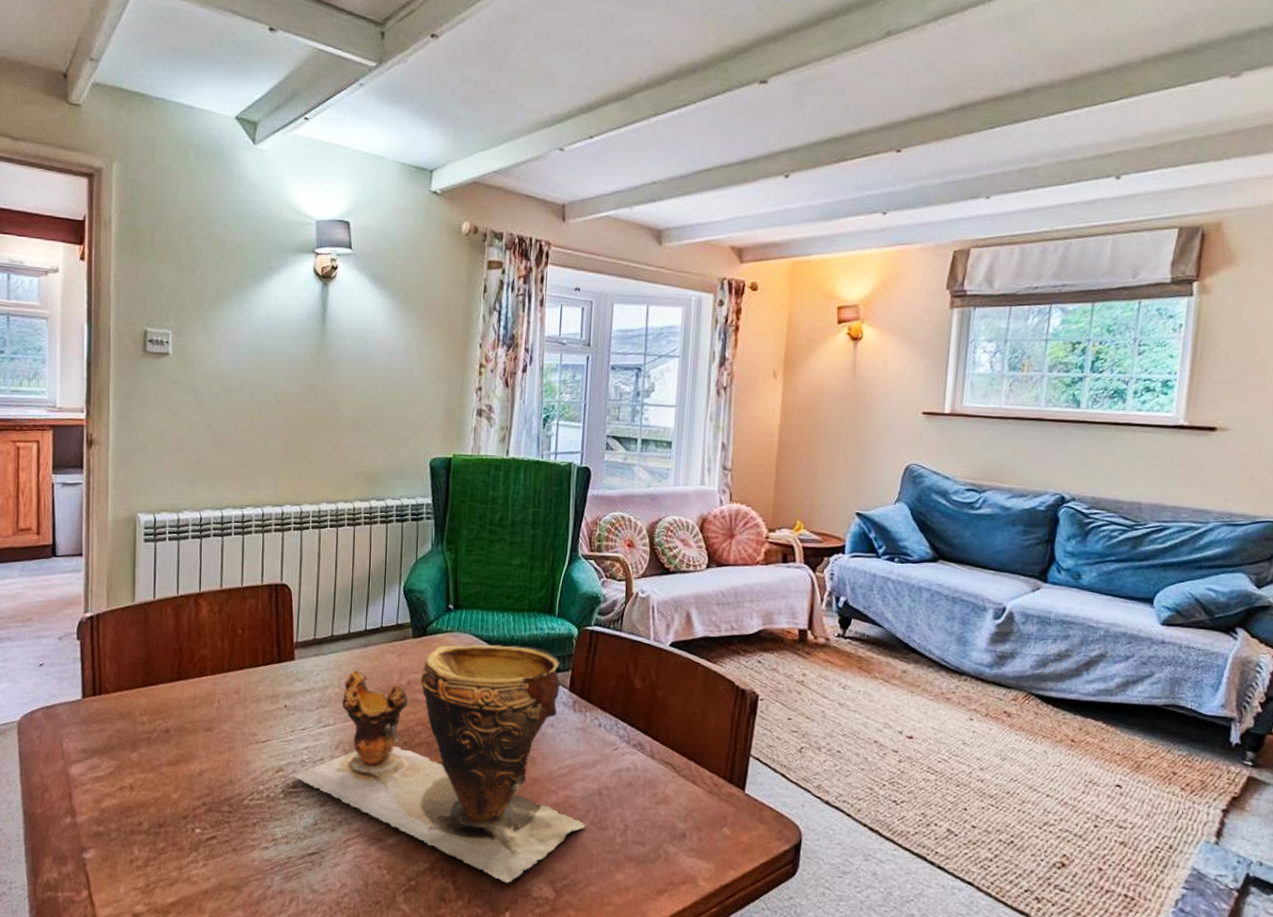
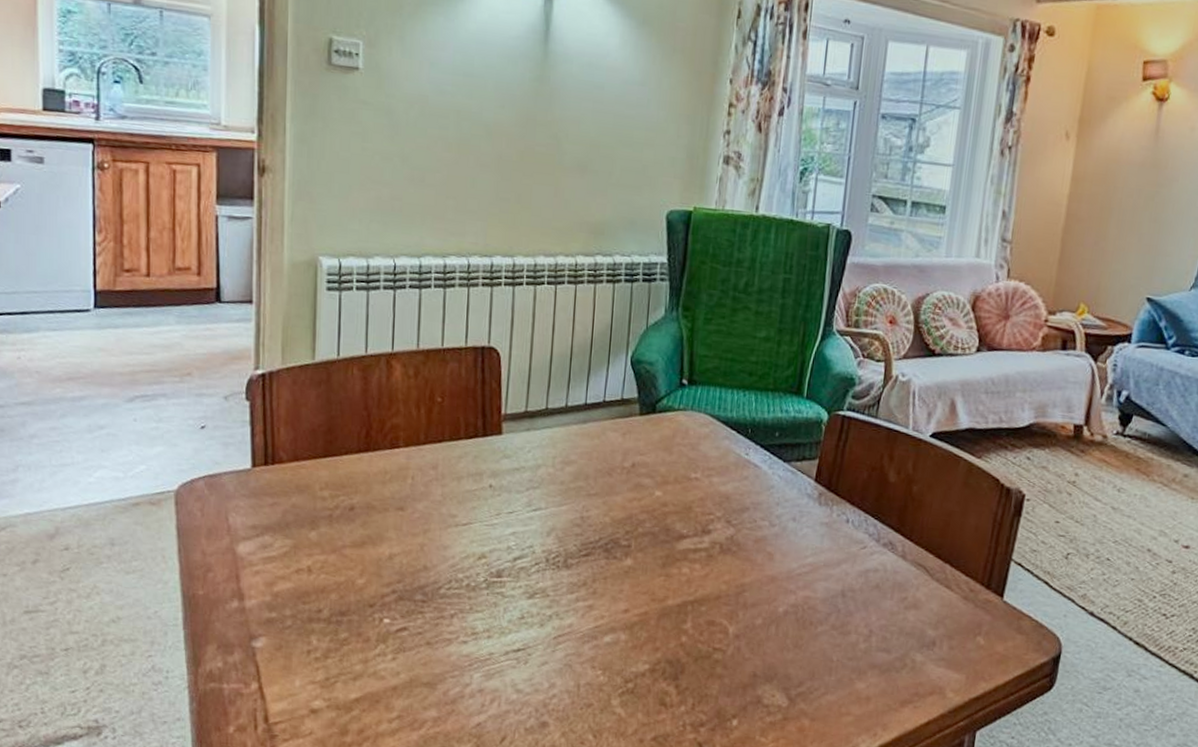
clay pot: present [291,644,587,884] -> none [495,425,827,689]

